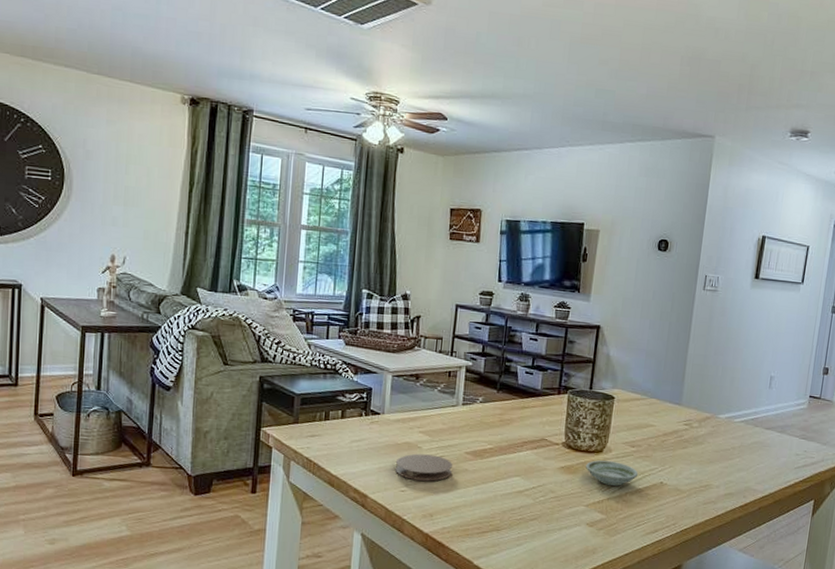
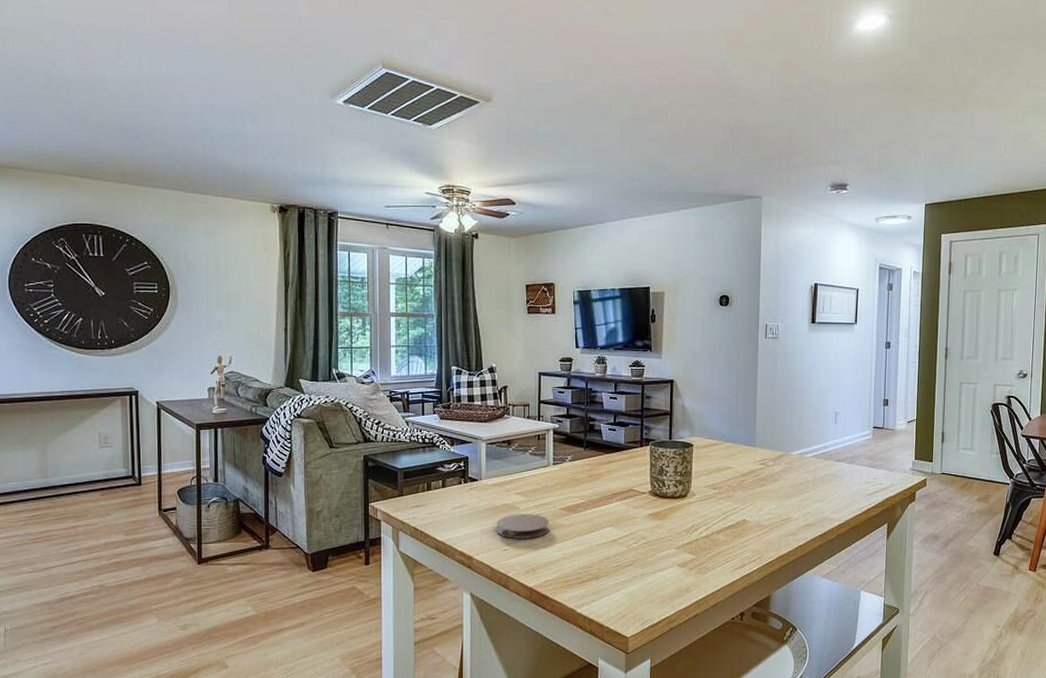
saucer: present [586,460,639,486] -> none [673,504,722,527]

